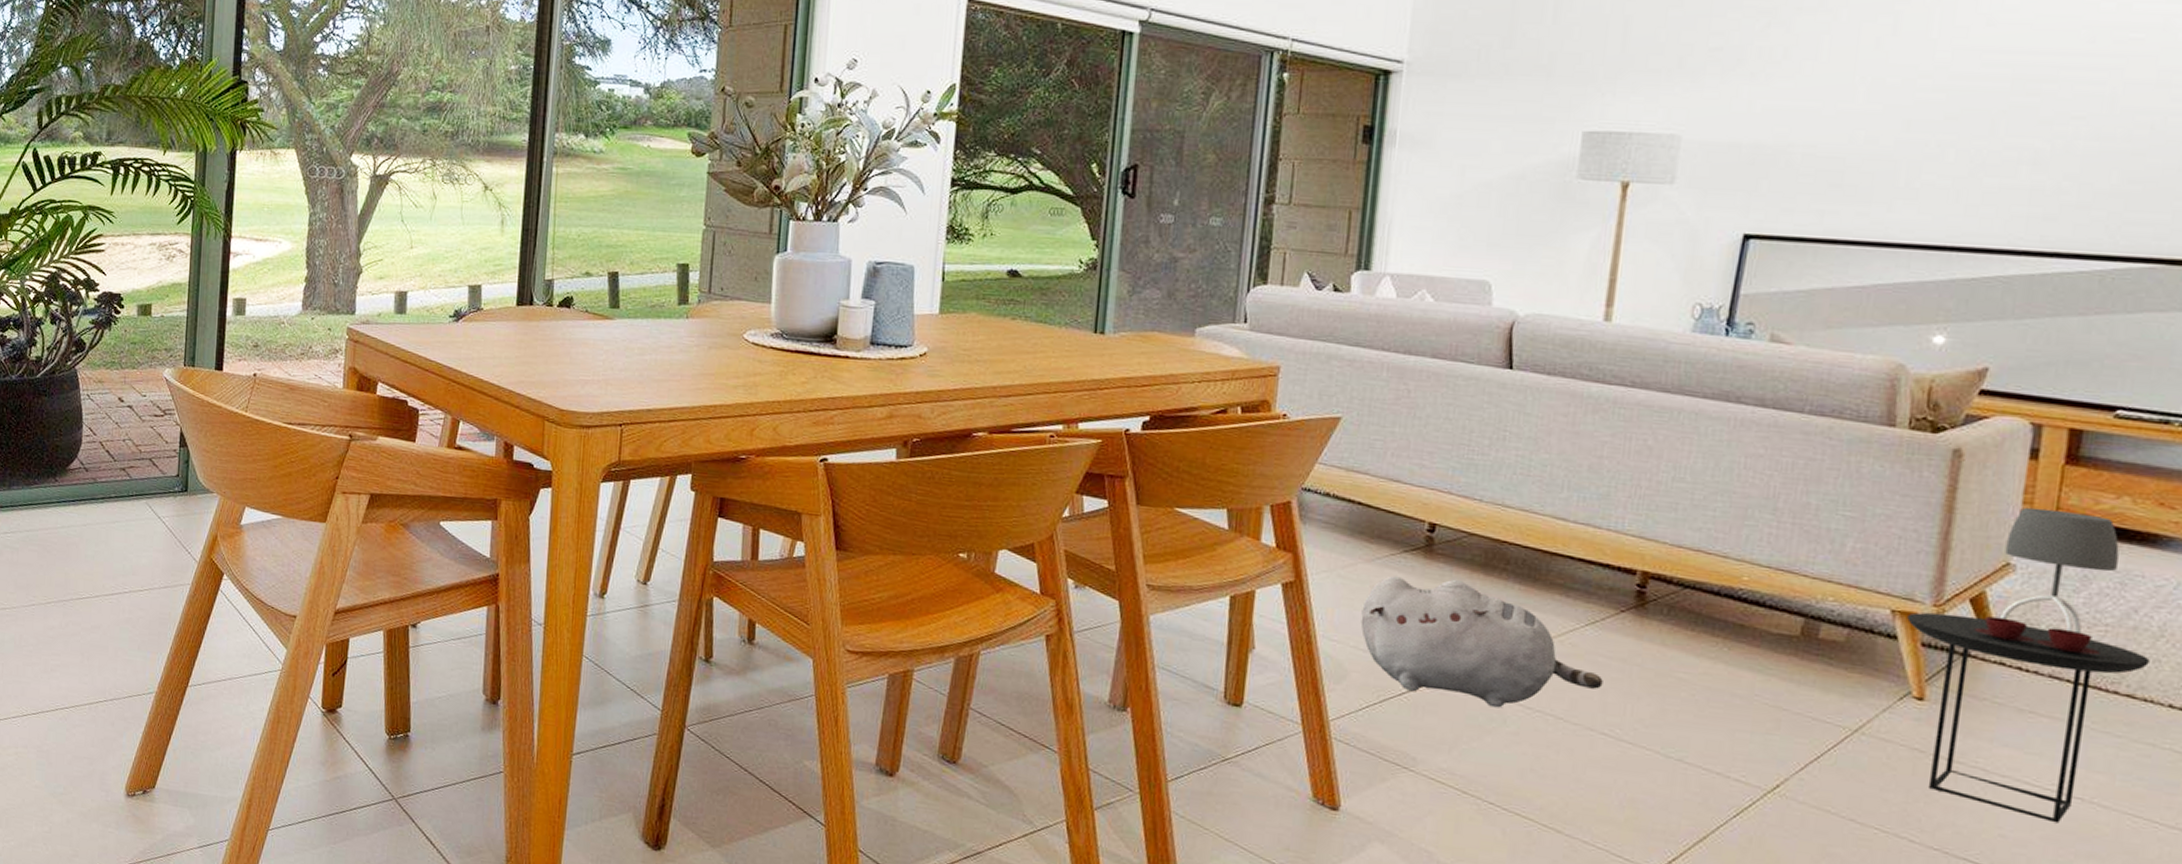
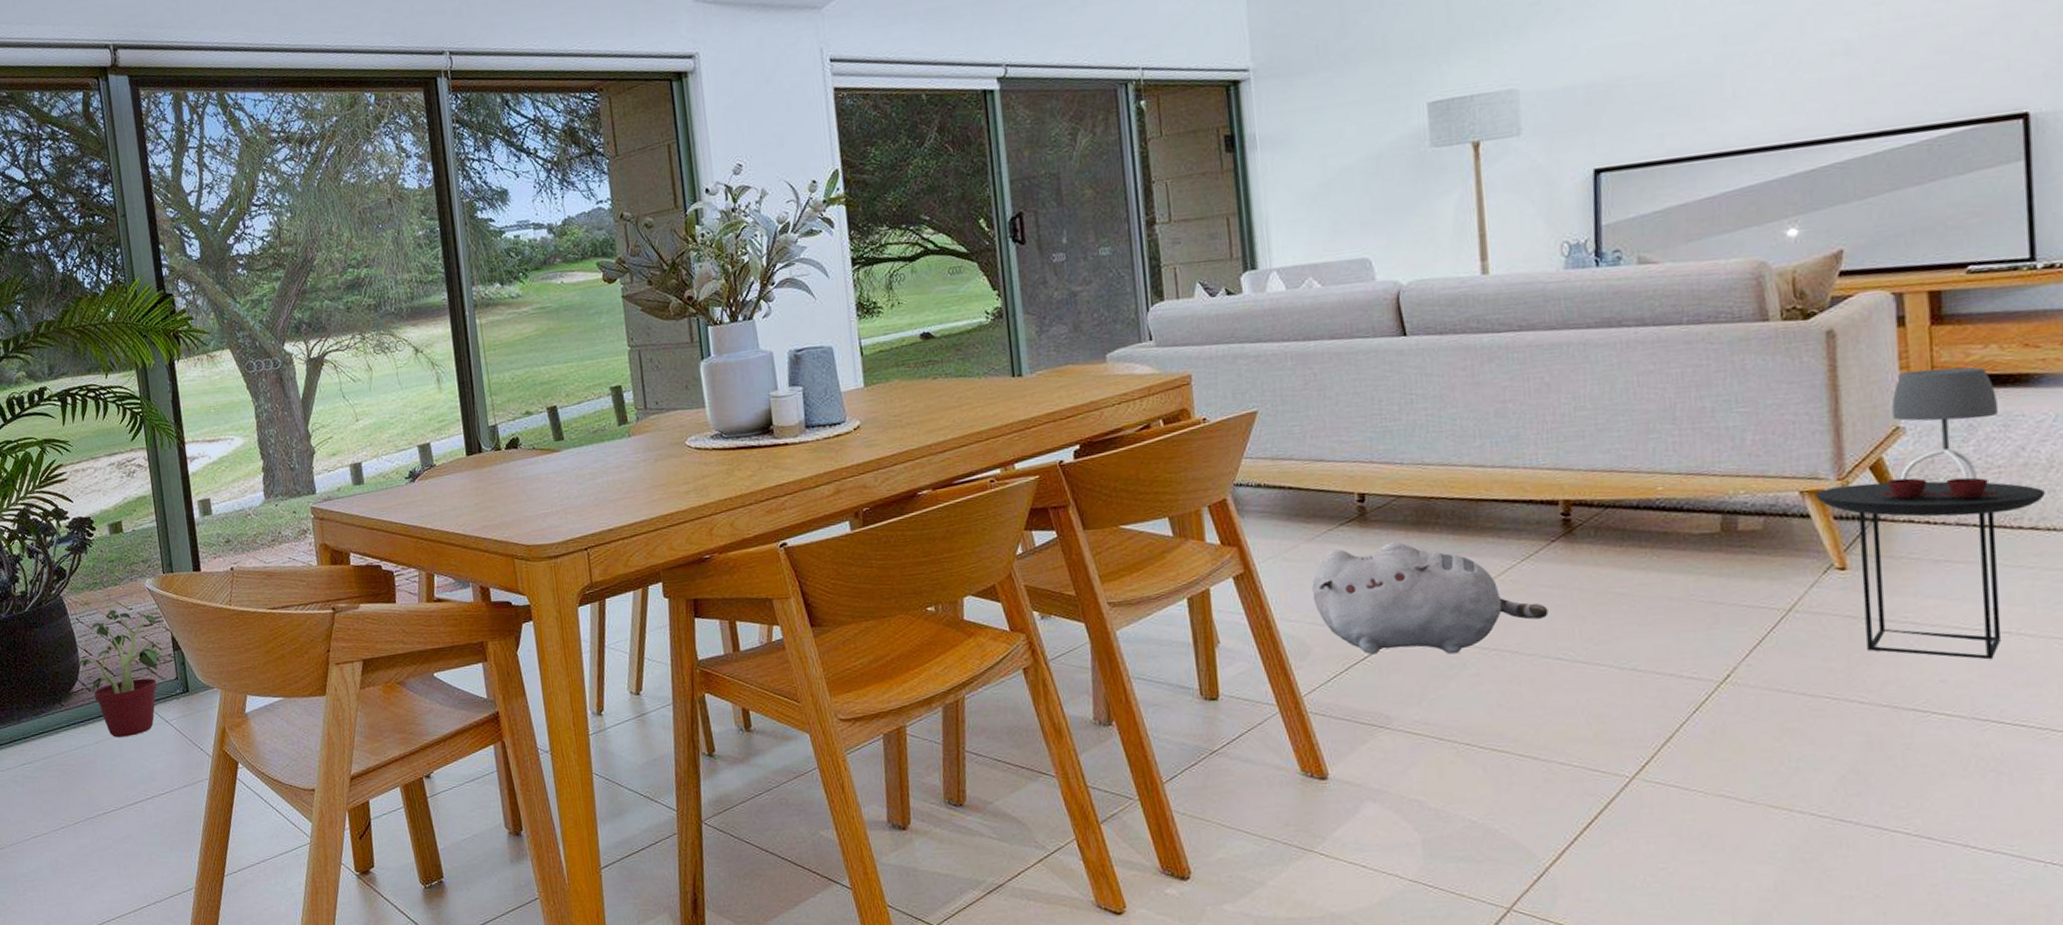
potted plant: none [80,392,176,526] -> present [78,609,166,738]

